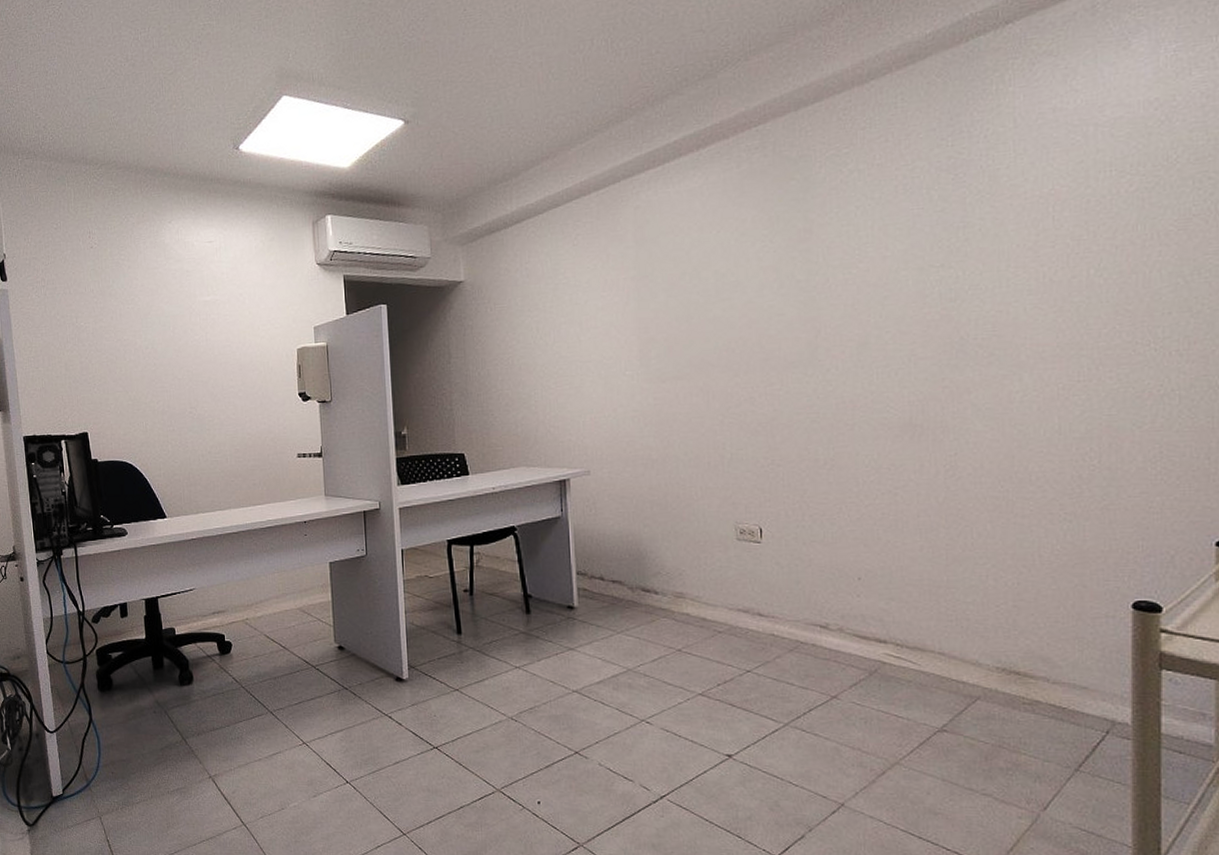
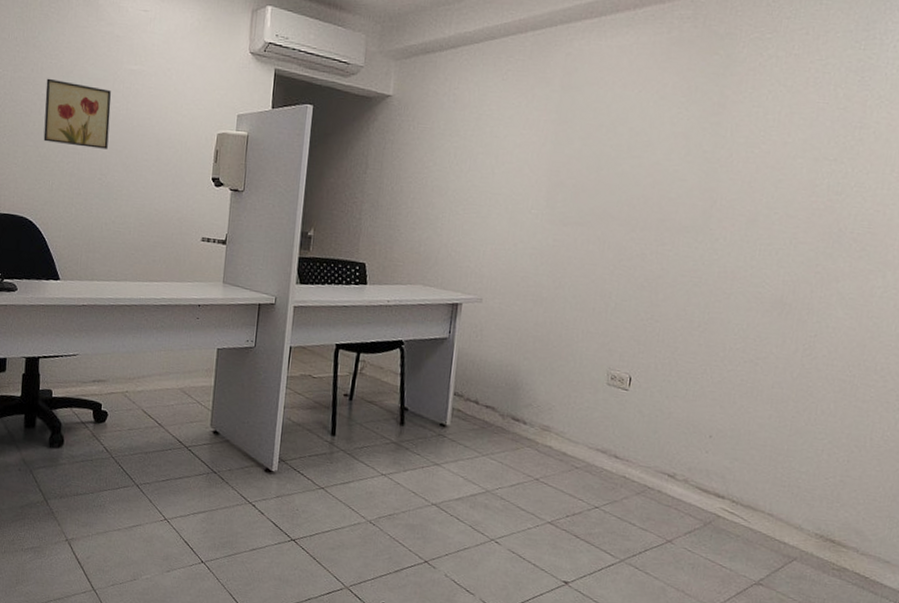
wall art: none [126,323,194,385] -> present [43,78,112,149]

